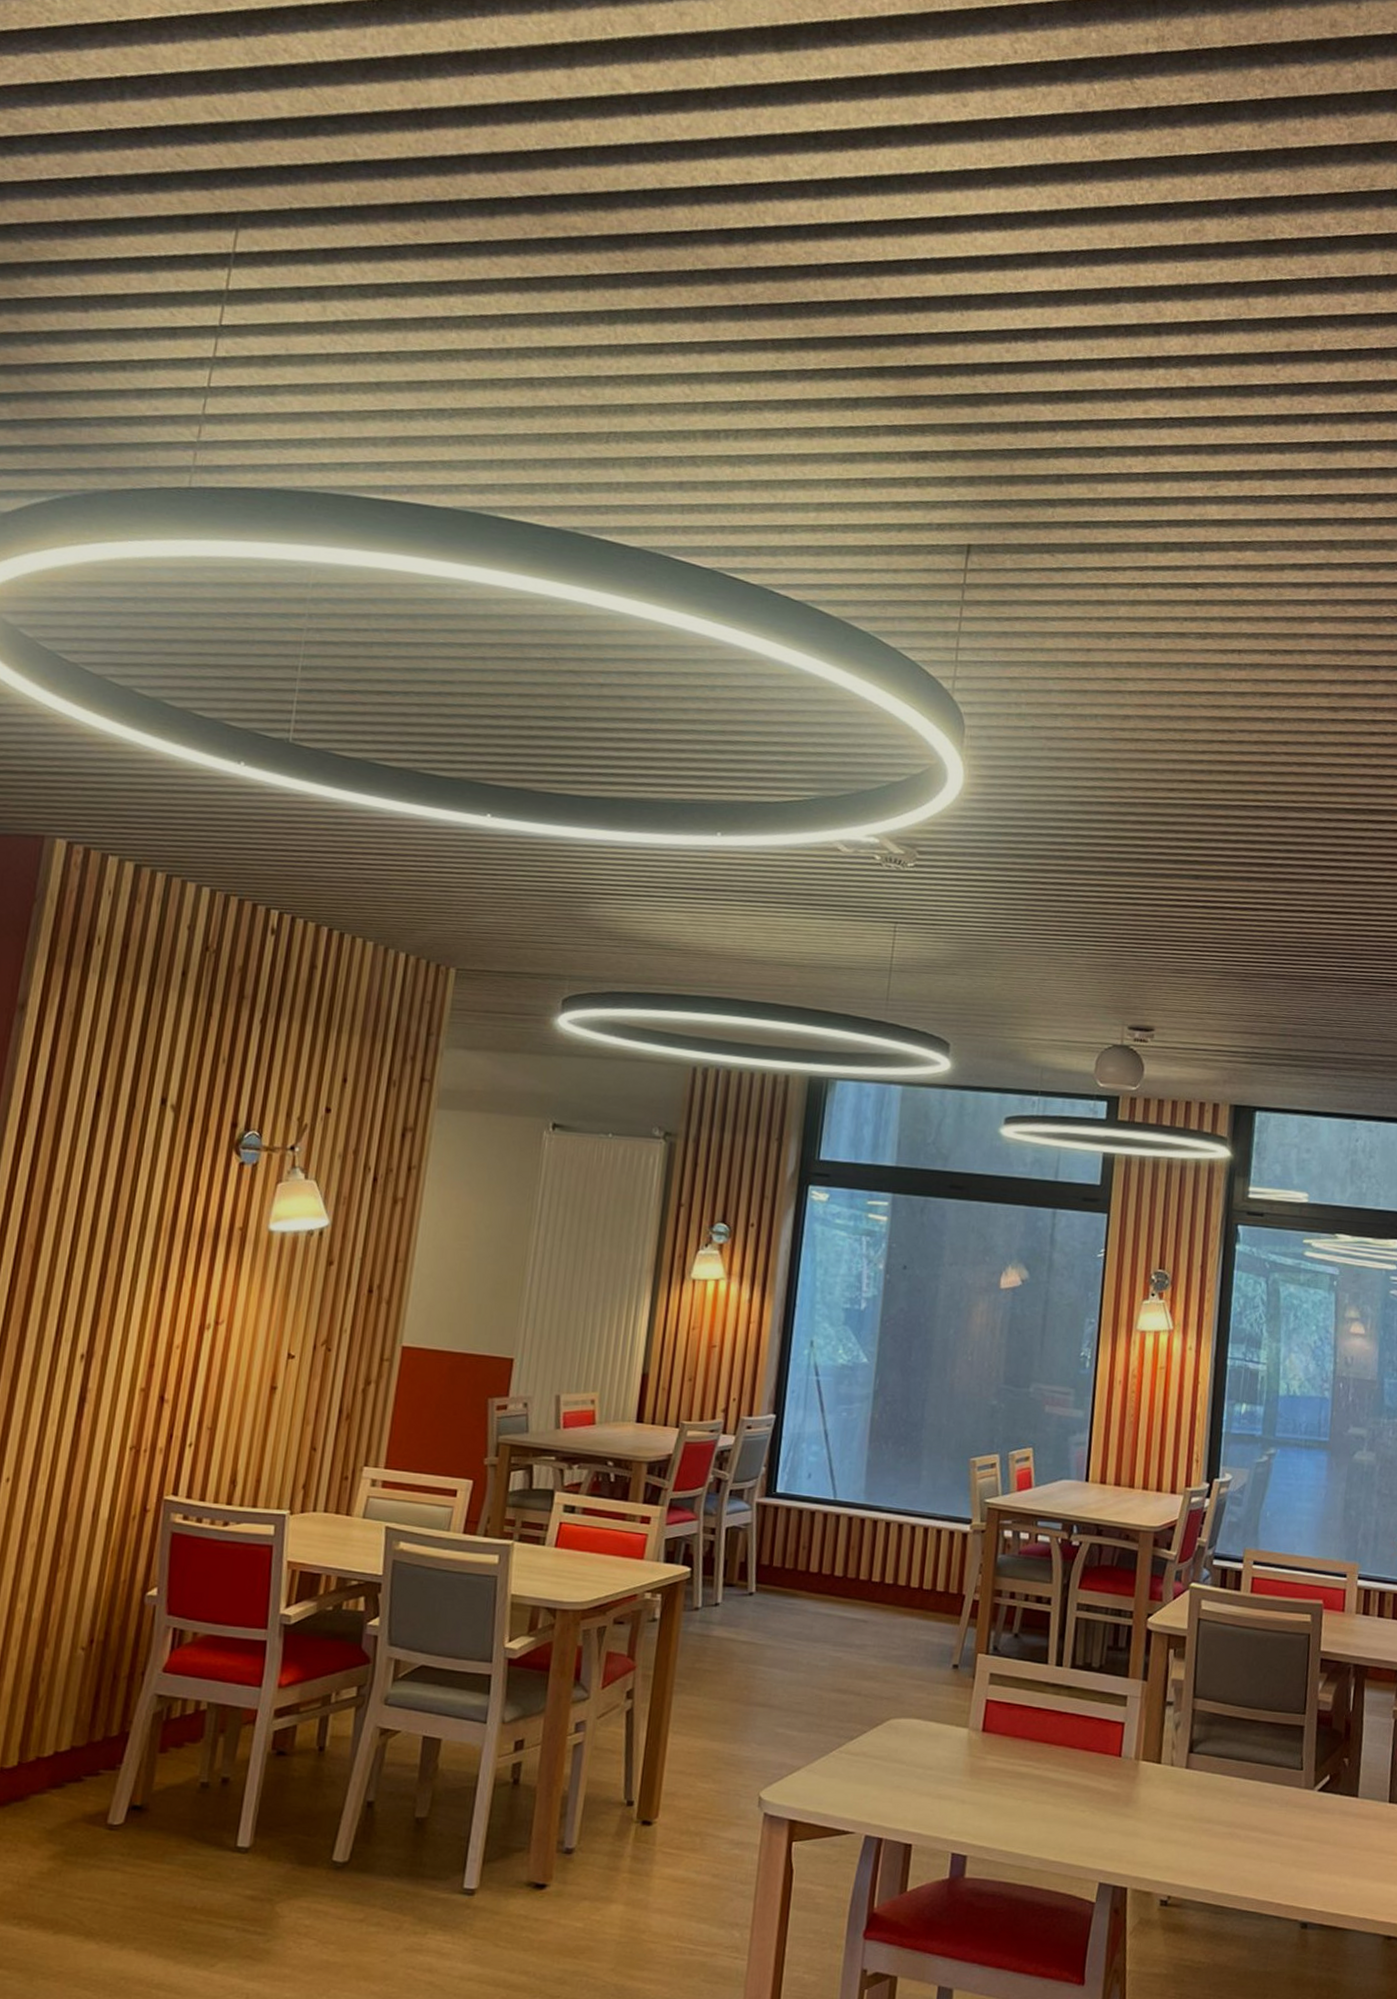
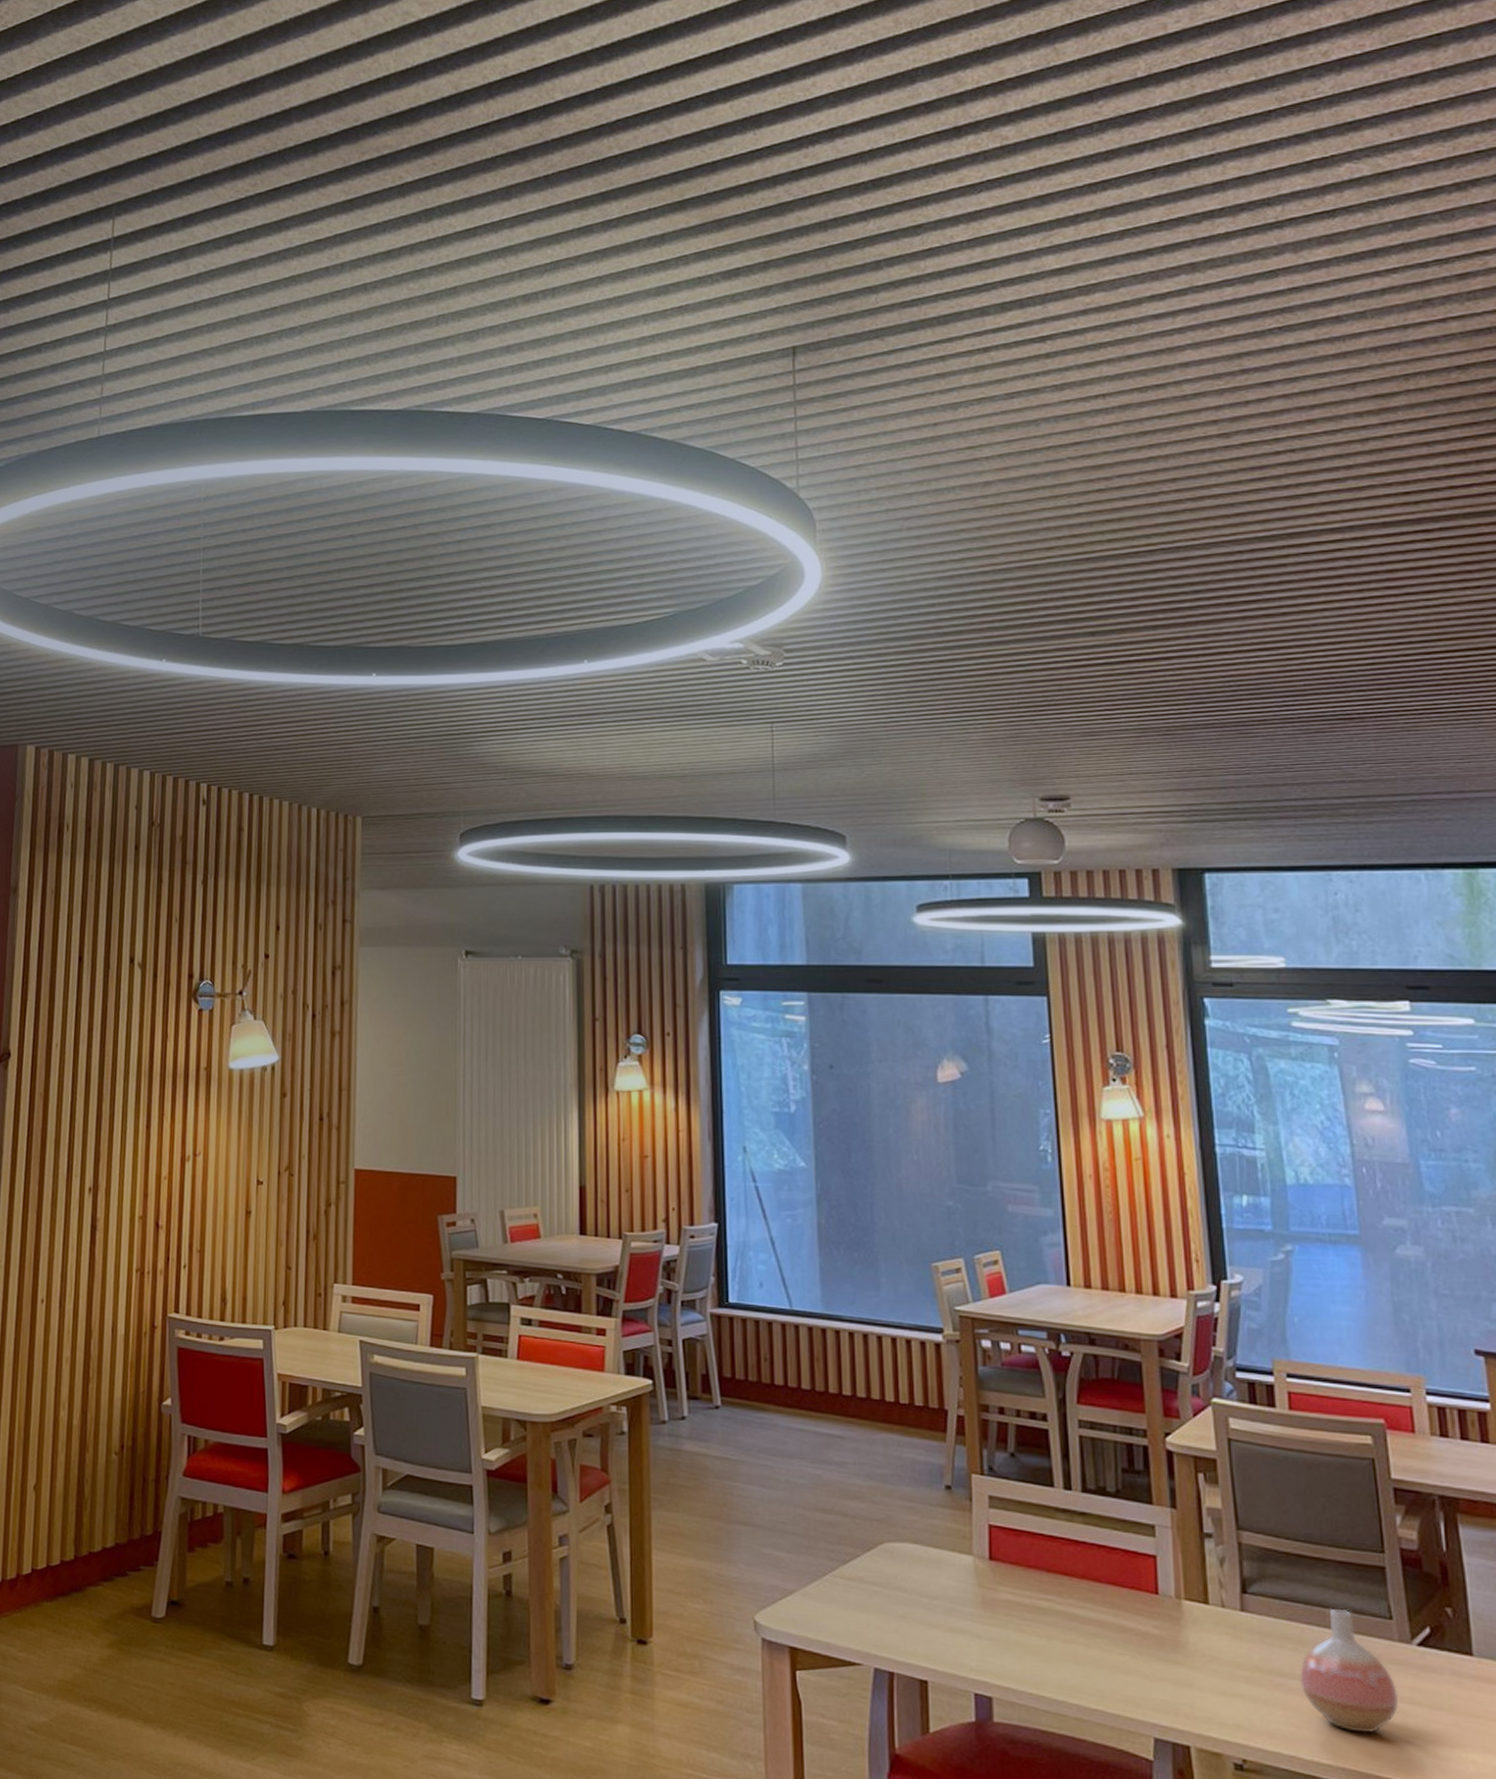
vase: none [1223,1762,1298,1867] -> present [1299,1608,1399,1734]

